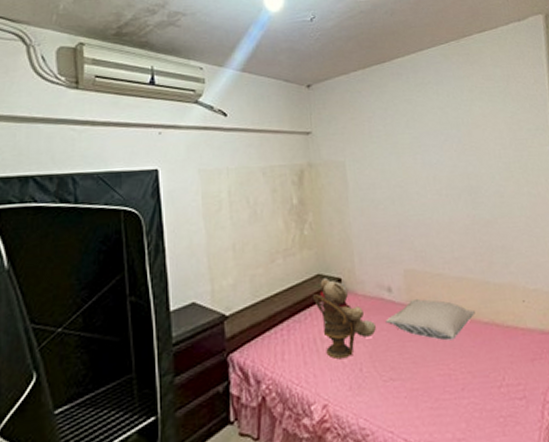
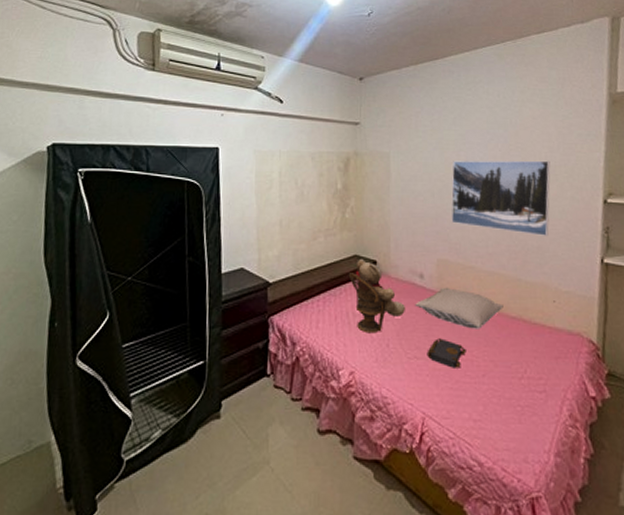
book: none [402,354,443,386] -> present [427,338,466,368]
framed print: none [409,157,511,235] -> present [451,160,551,236]

